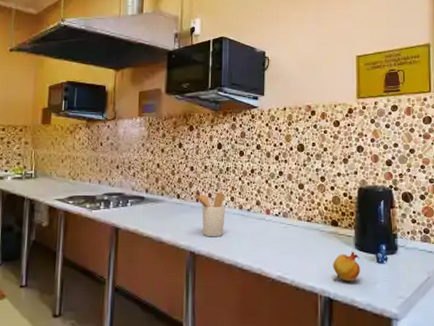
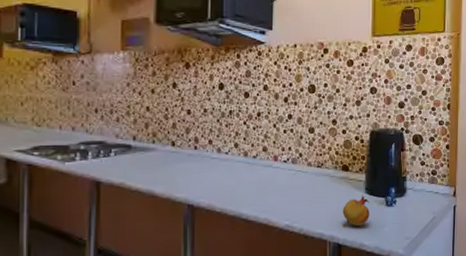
utensil holder: present [193,192,226,237] -> none [190,138,228,188]

